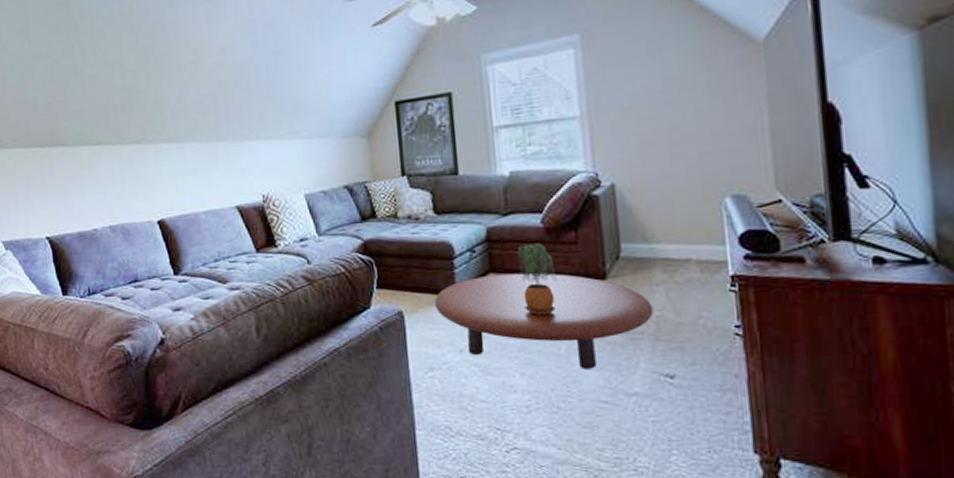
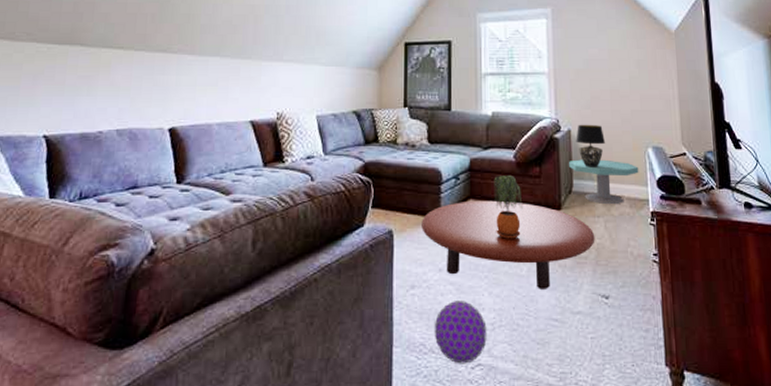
ball: none [459,383,522,448] -> present [434,301,487,364]
side table: none [614,216,713,270] -> present [569,159,639,205]
table lamp: none [622,174,663,228] -> present [576,124,605,167]

